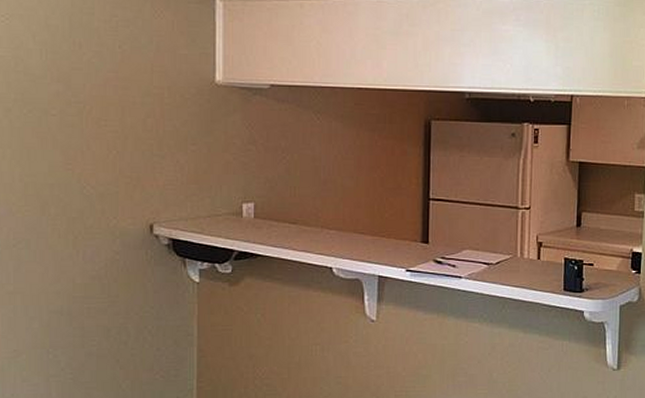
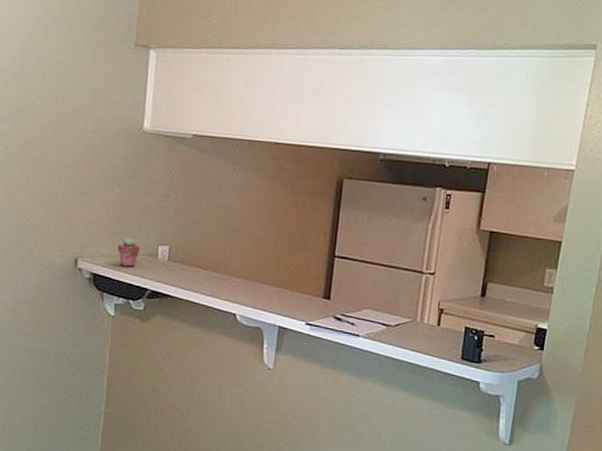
potted succulent: none [198,197,223,229] -> present [118,237,141,267]

